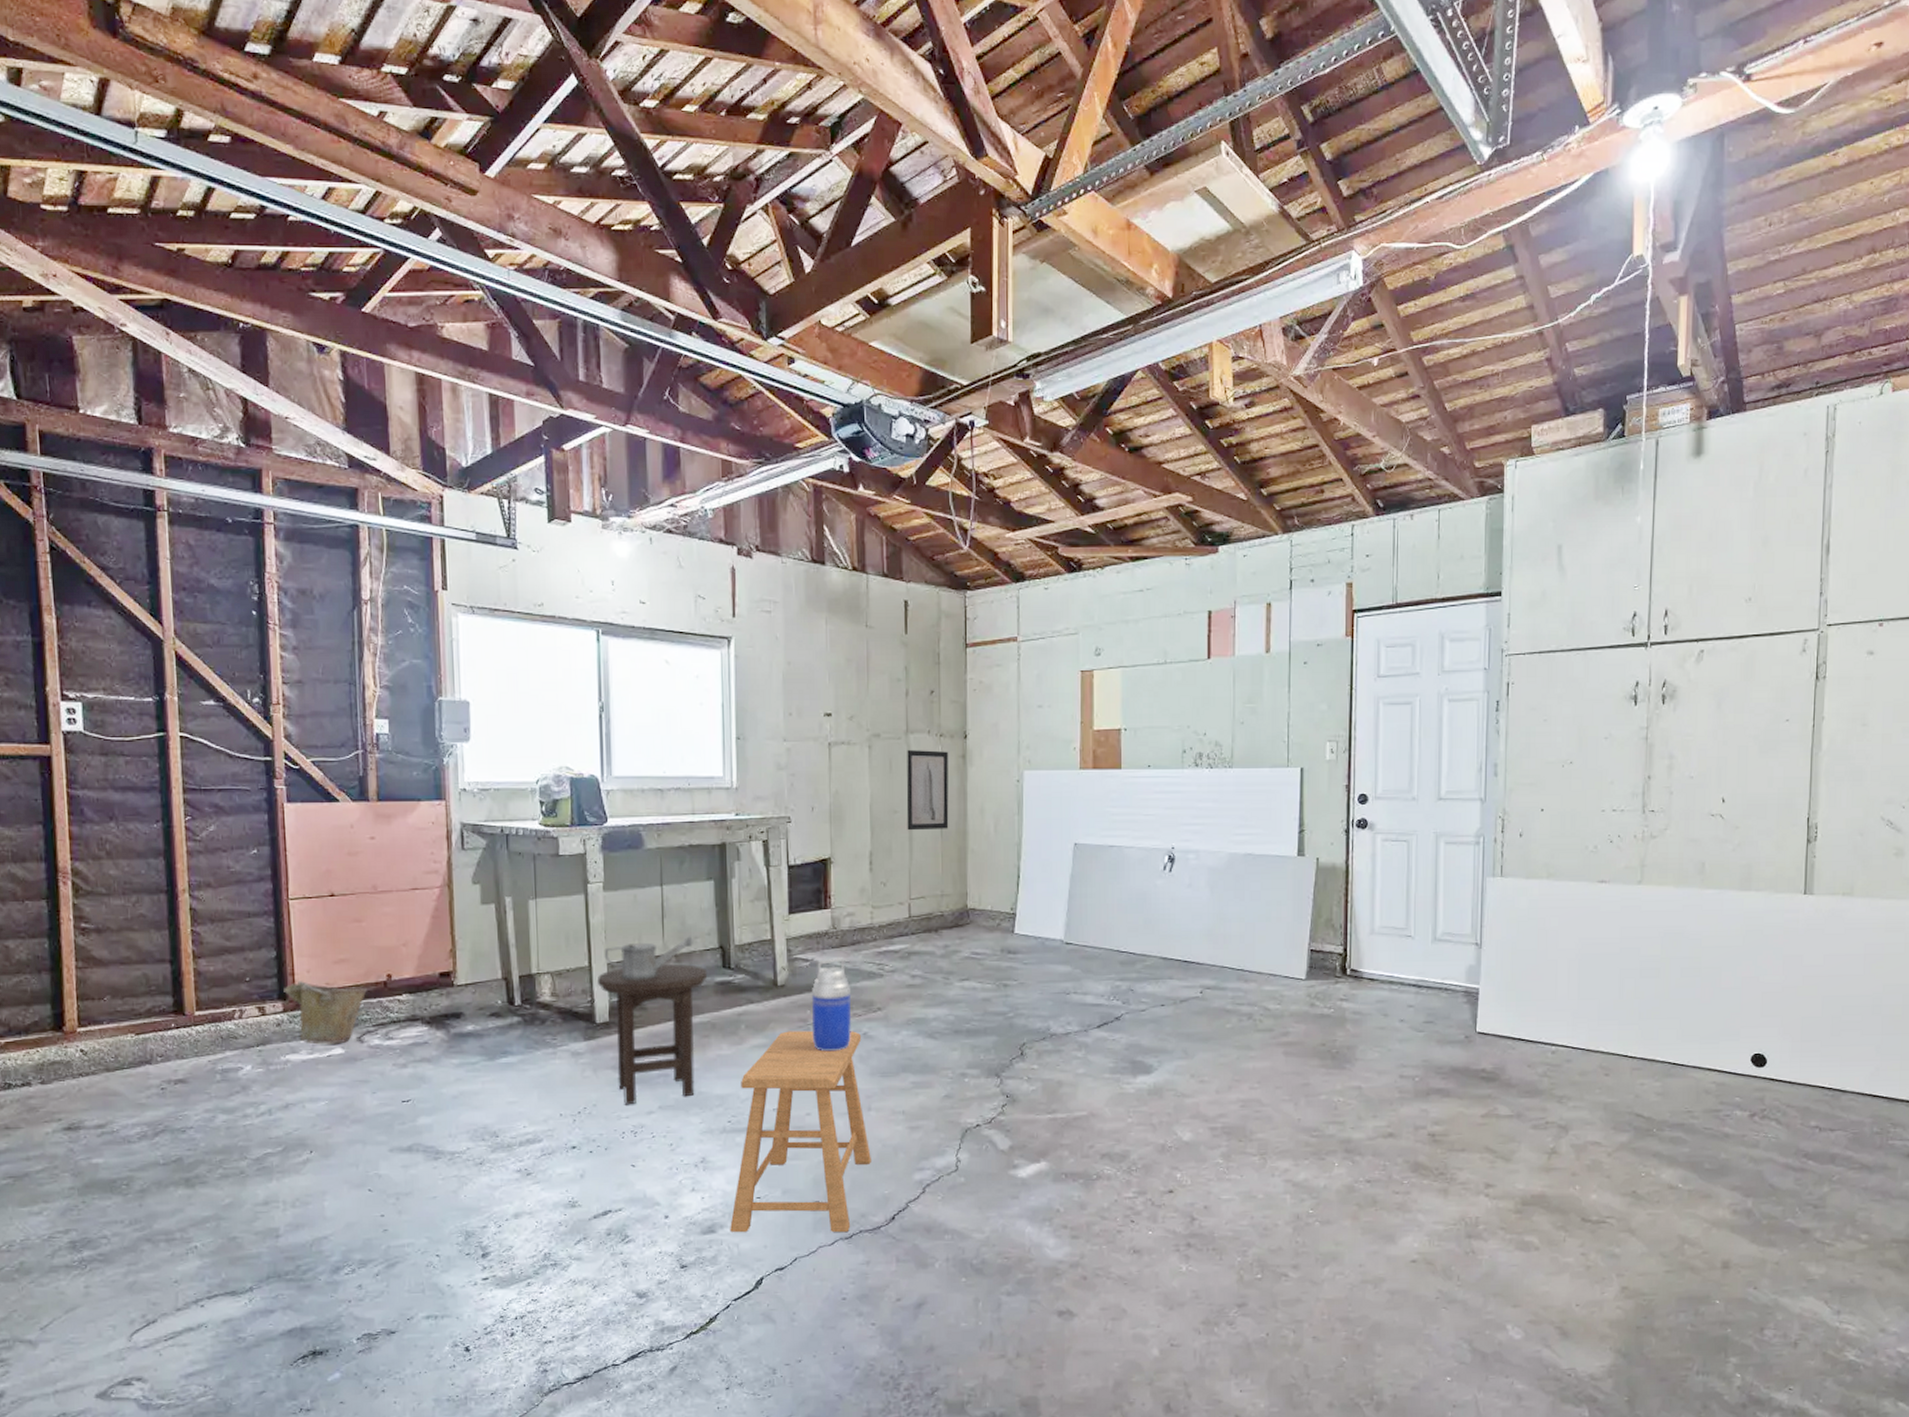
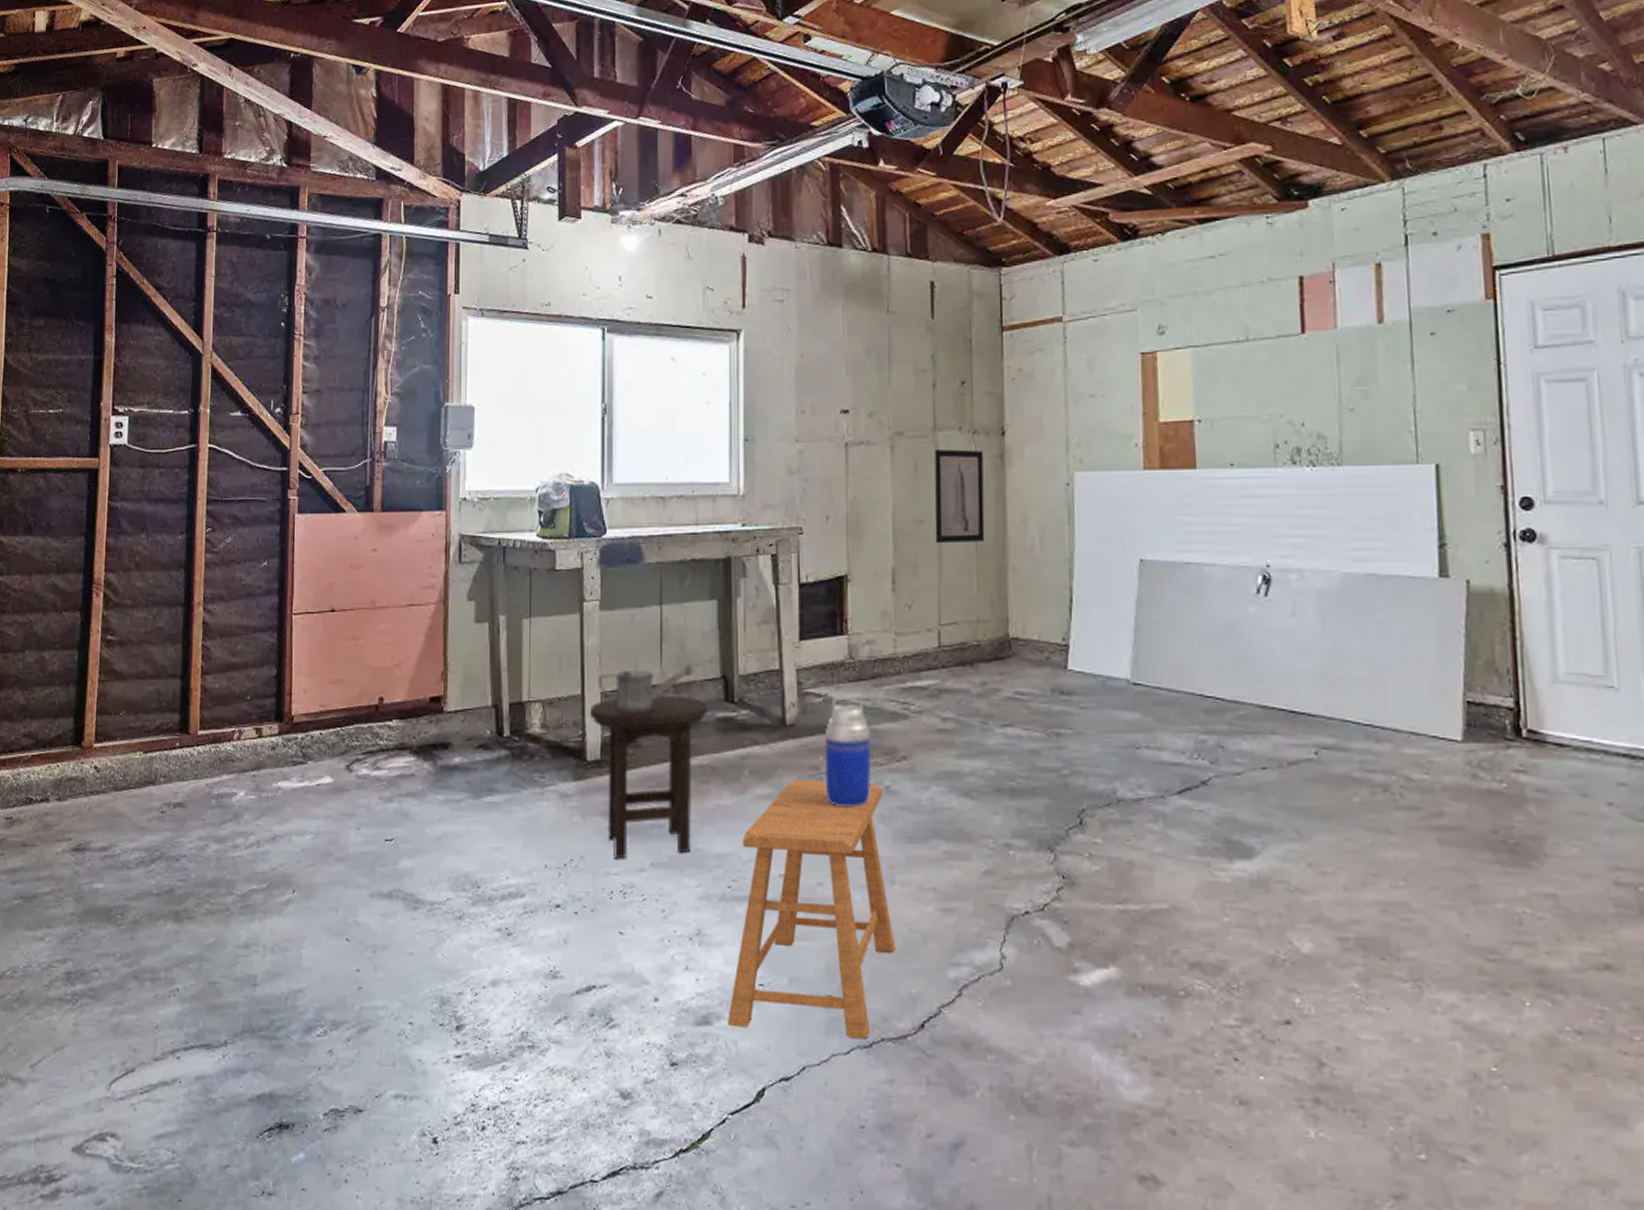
bucket: present [284,980,368,1045] -> none [281,700,360,772]

